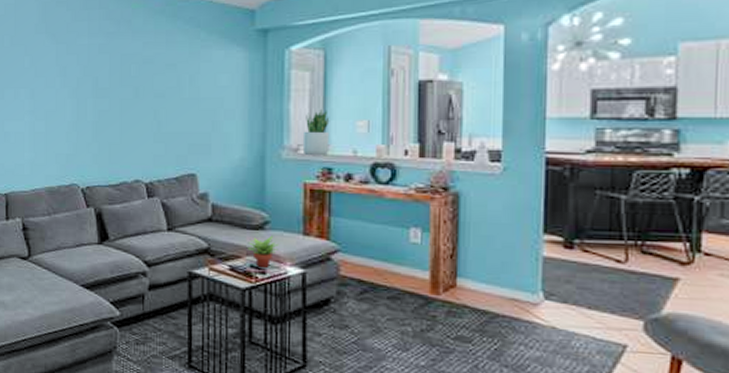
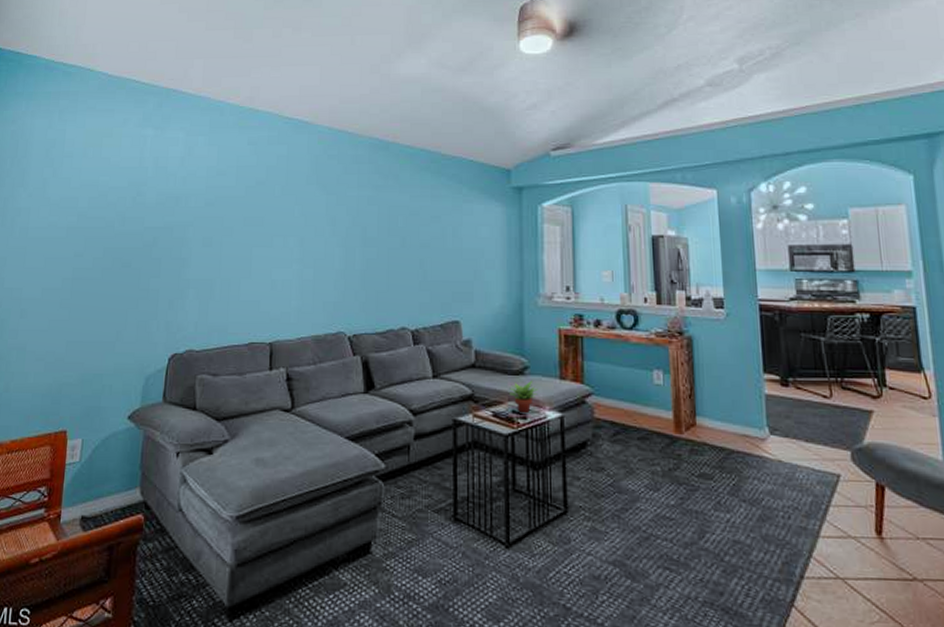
planter: present [302,110,330,157] -> none [556,261,580,304]

